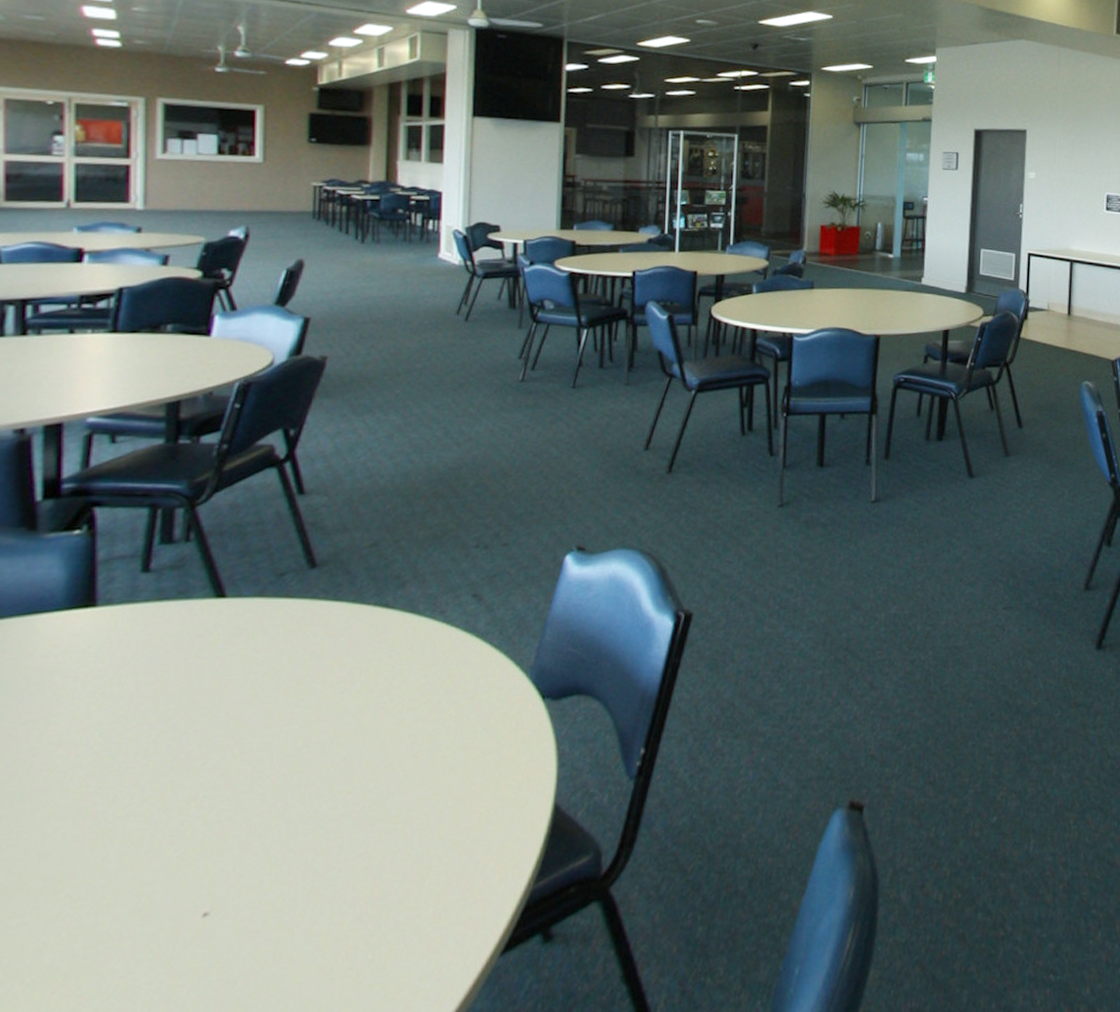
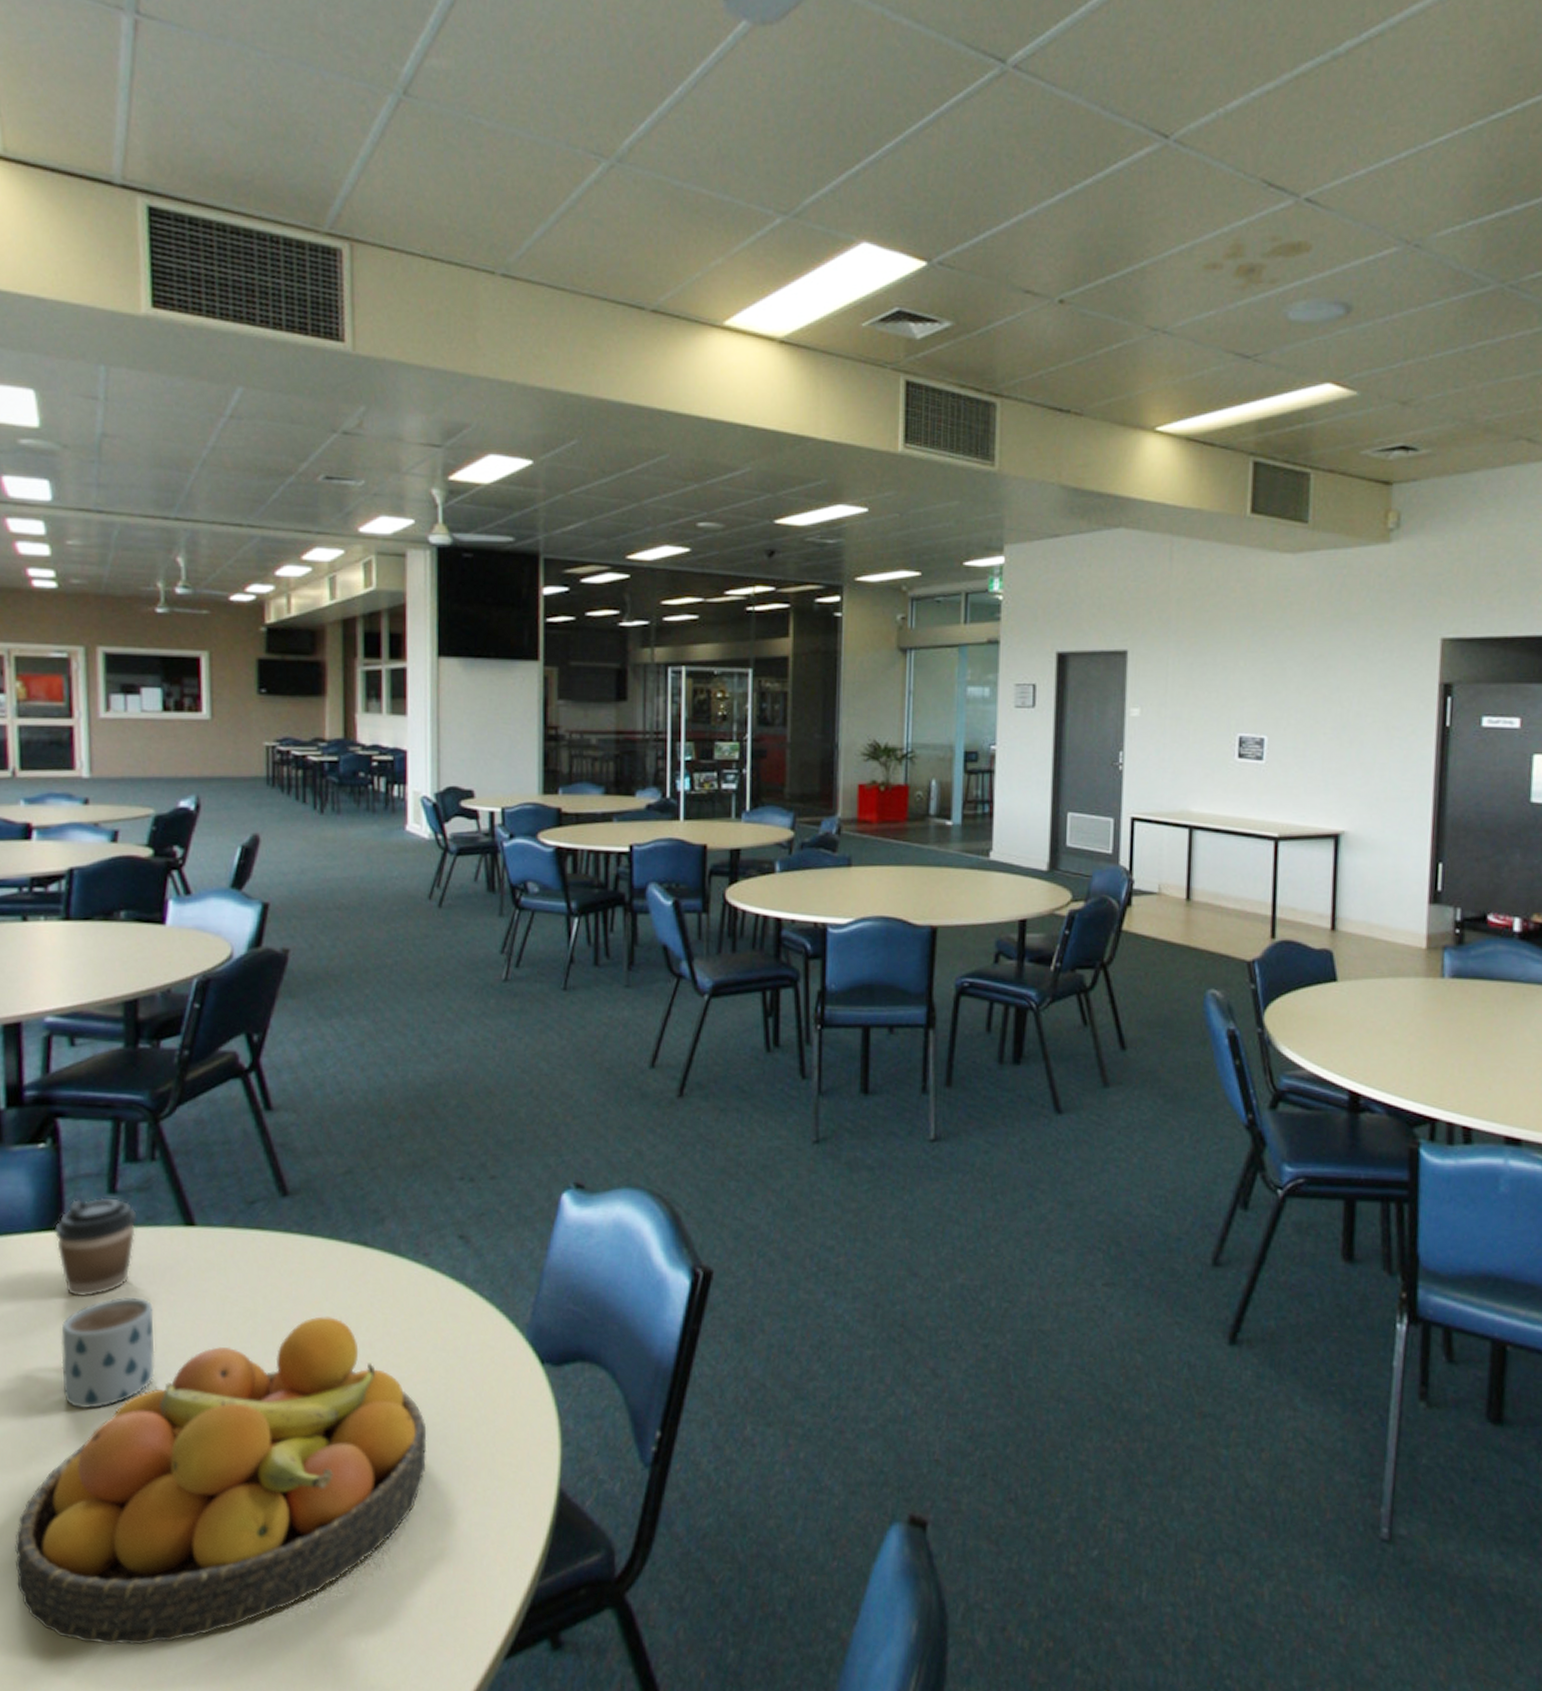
fruit bowl: none [27,670,437,982] -> present [14,1316,427,1645]
coffee cup: none [85,575,170,666] -> present [54,1196,138,1298]
mug: none [86,663,181,767] -> present [61,1297,155,1409]

